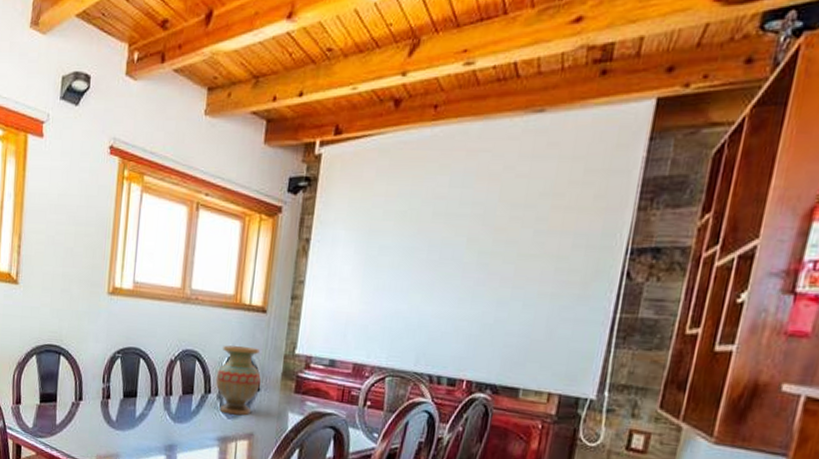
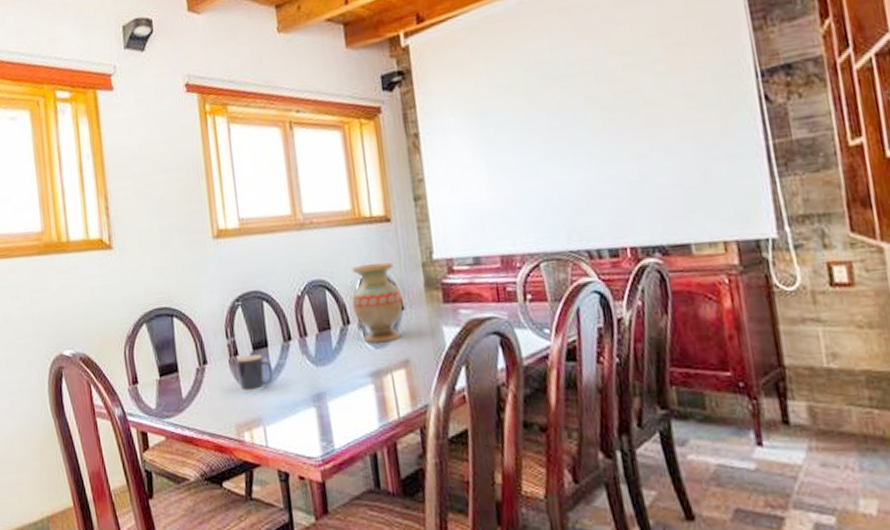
mug: none [106,400,137,433] -> present [236,354,273,393]

